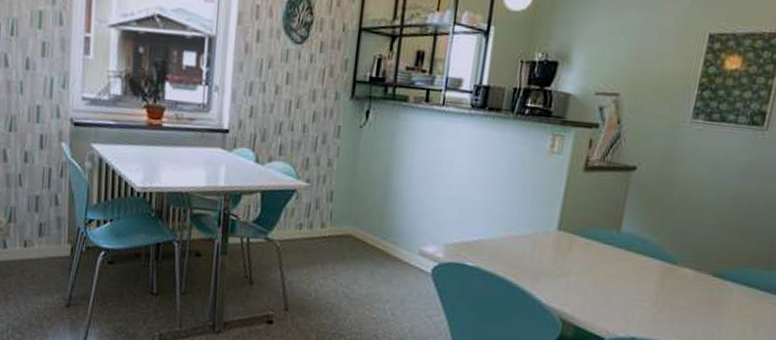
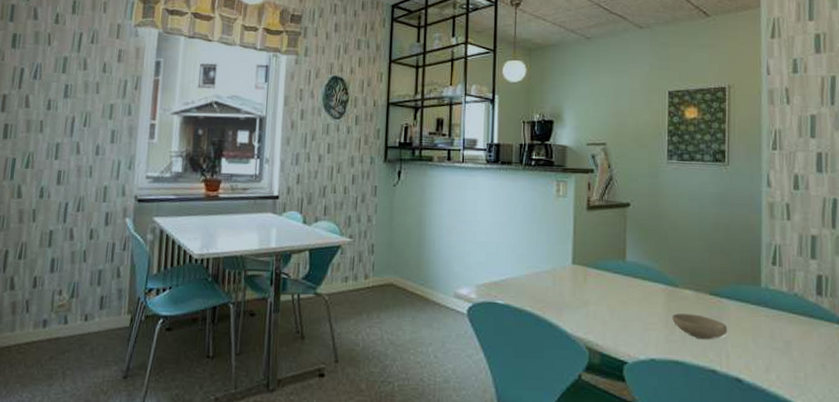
bowl: none [663,293,727,324] -> present [672,313,728,340]

